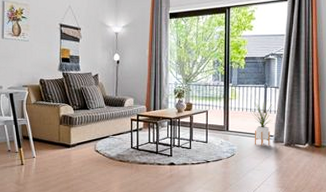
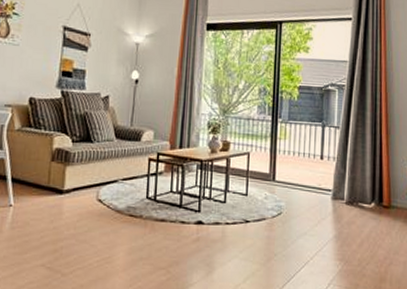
house plant: present [251,98,273,146] -> none [305,140,332,203]

